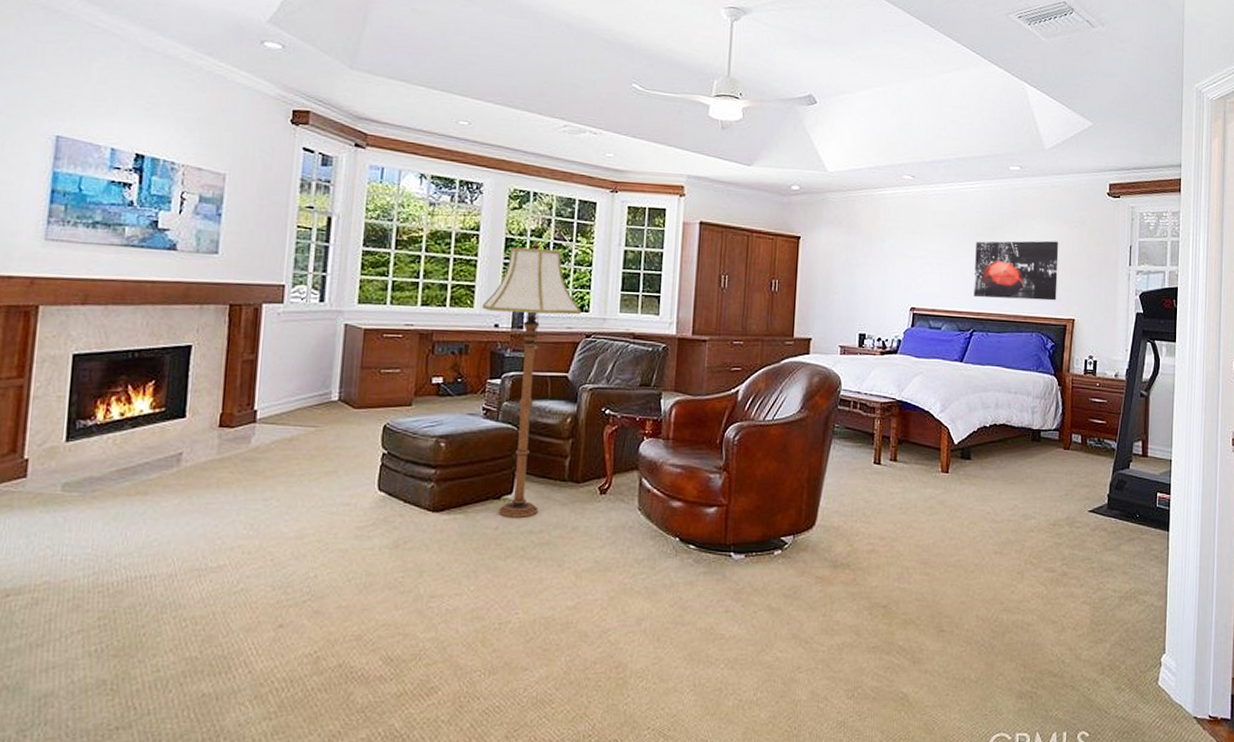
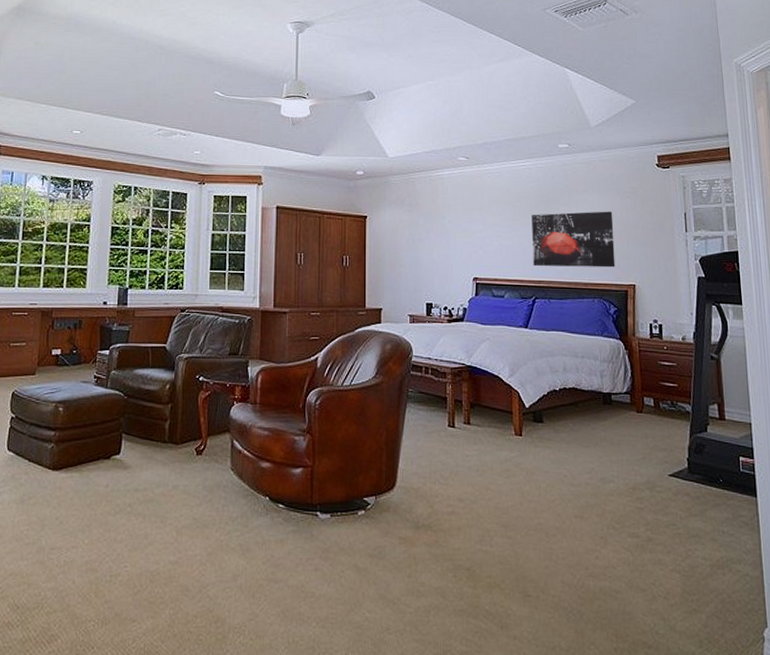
floor lamp: present [483,241,582,518] -> none [93,228,177,476]

